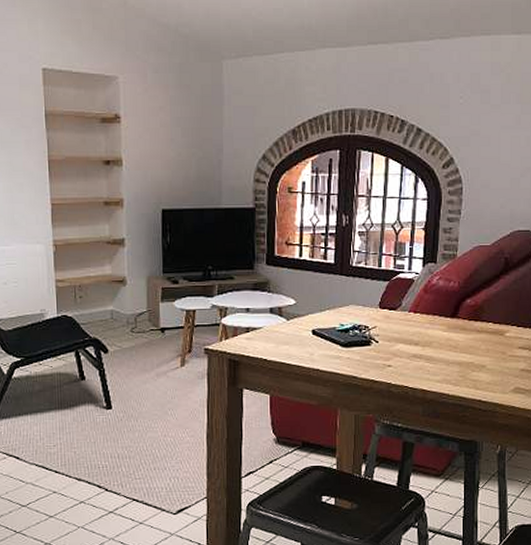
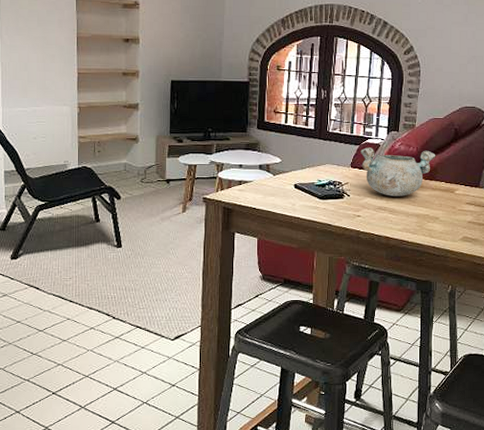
decorative bowl: none [391,282,482,342] -> present [361,146,436,196]

